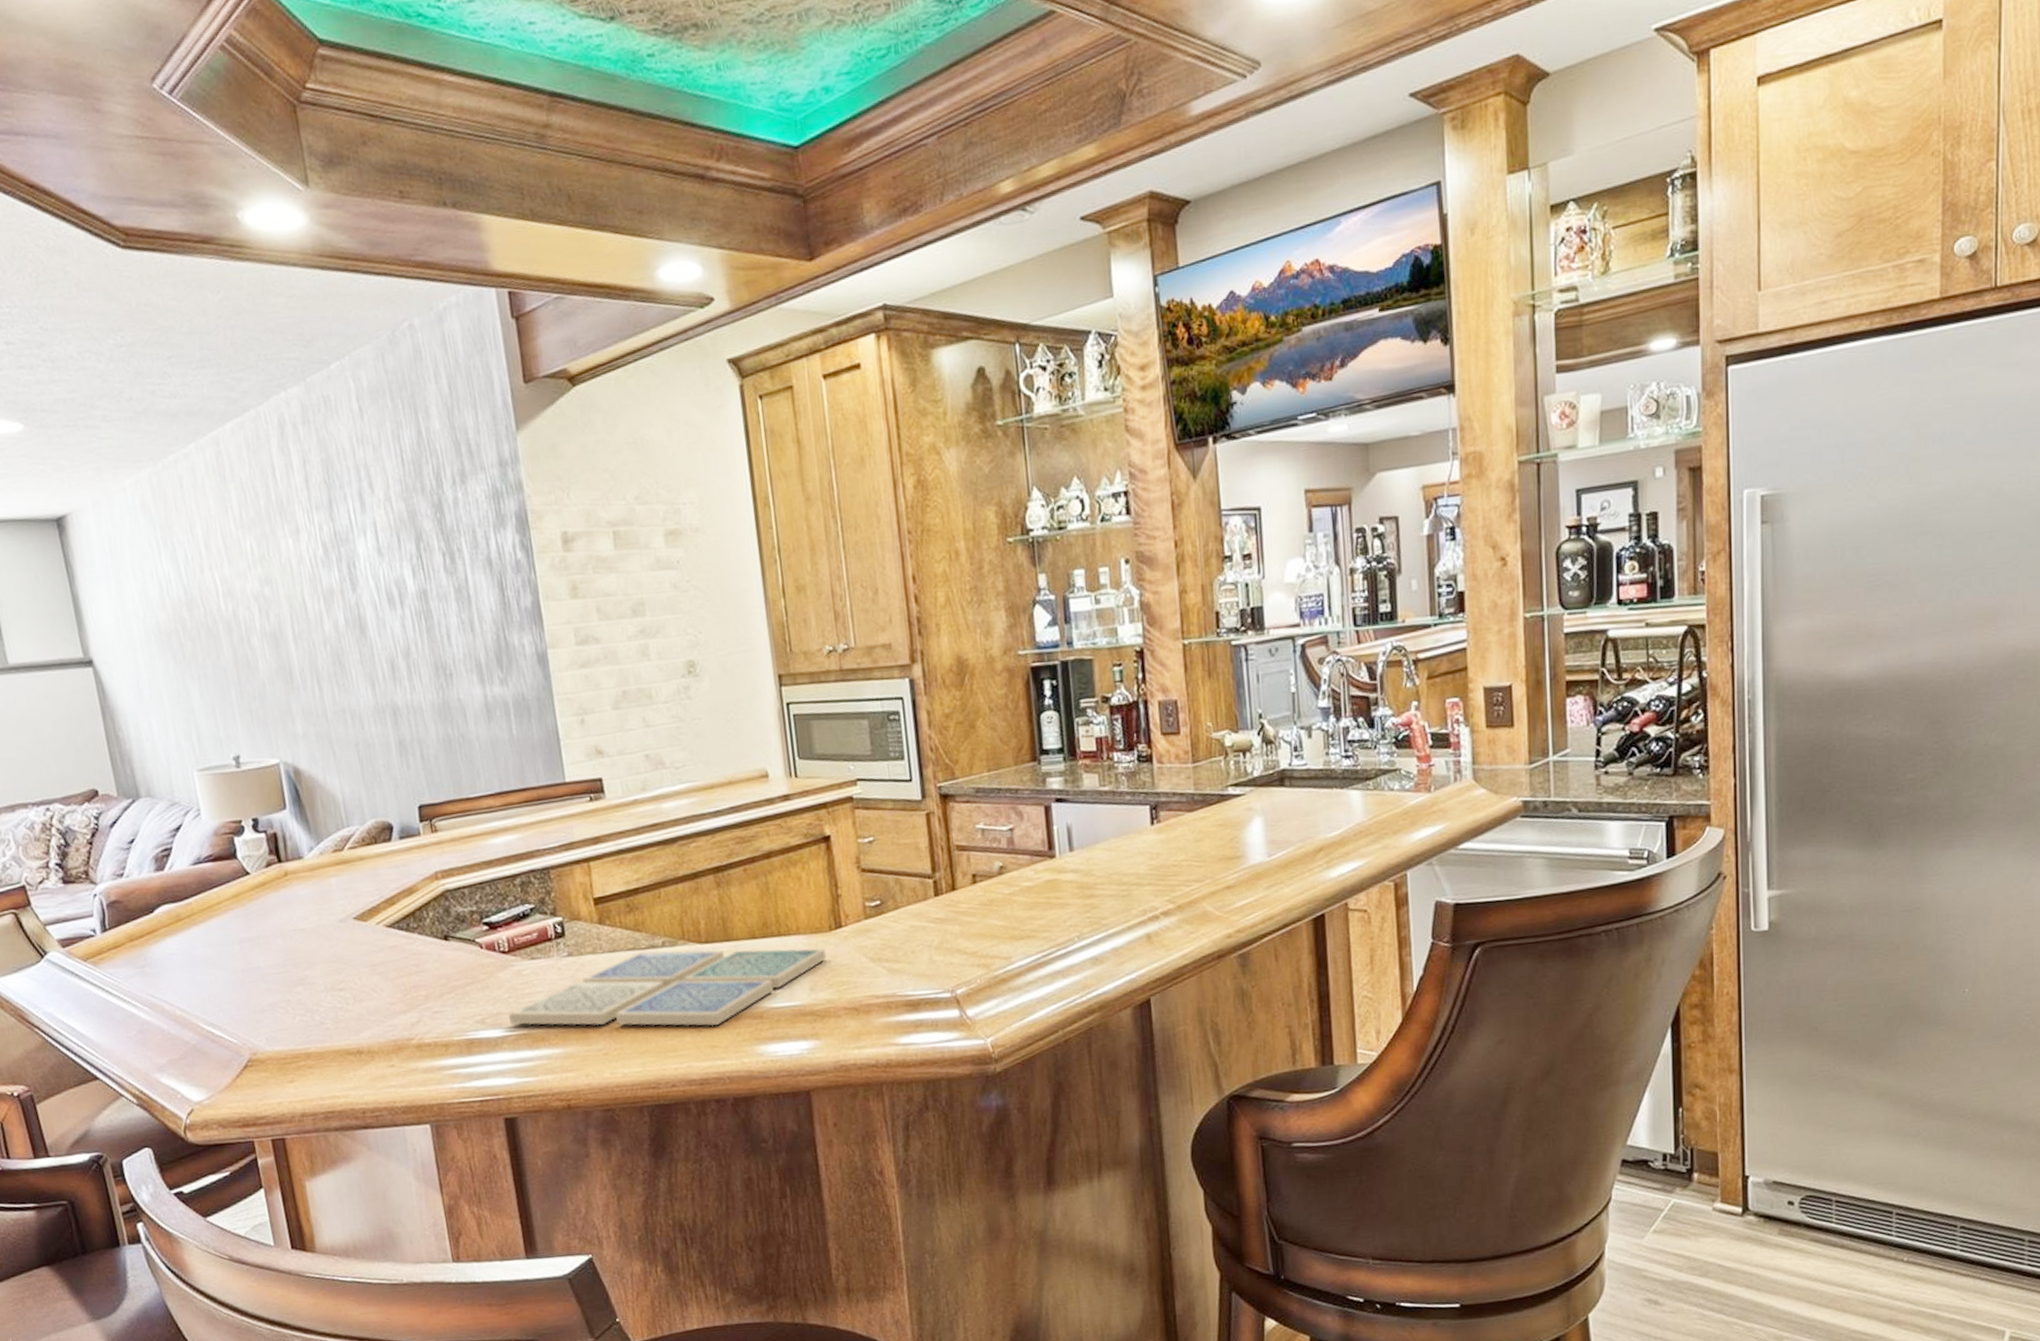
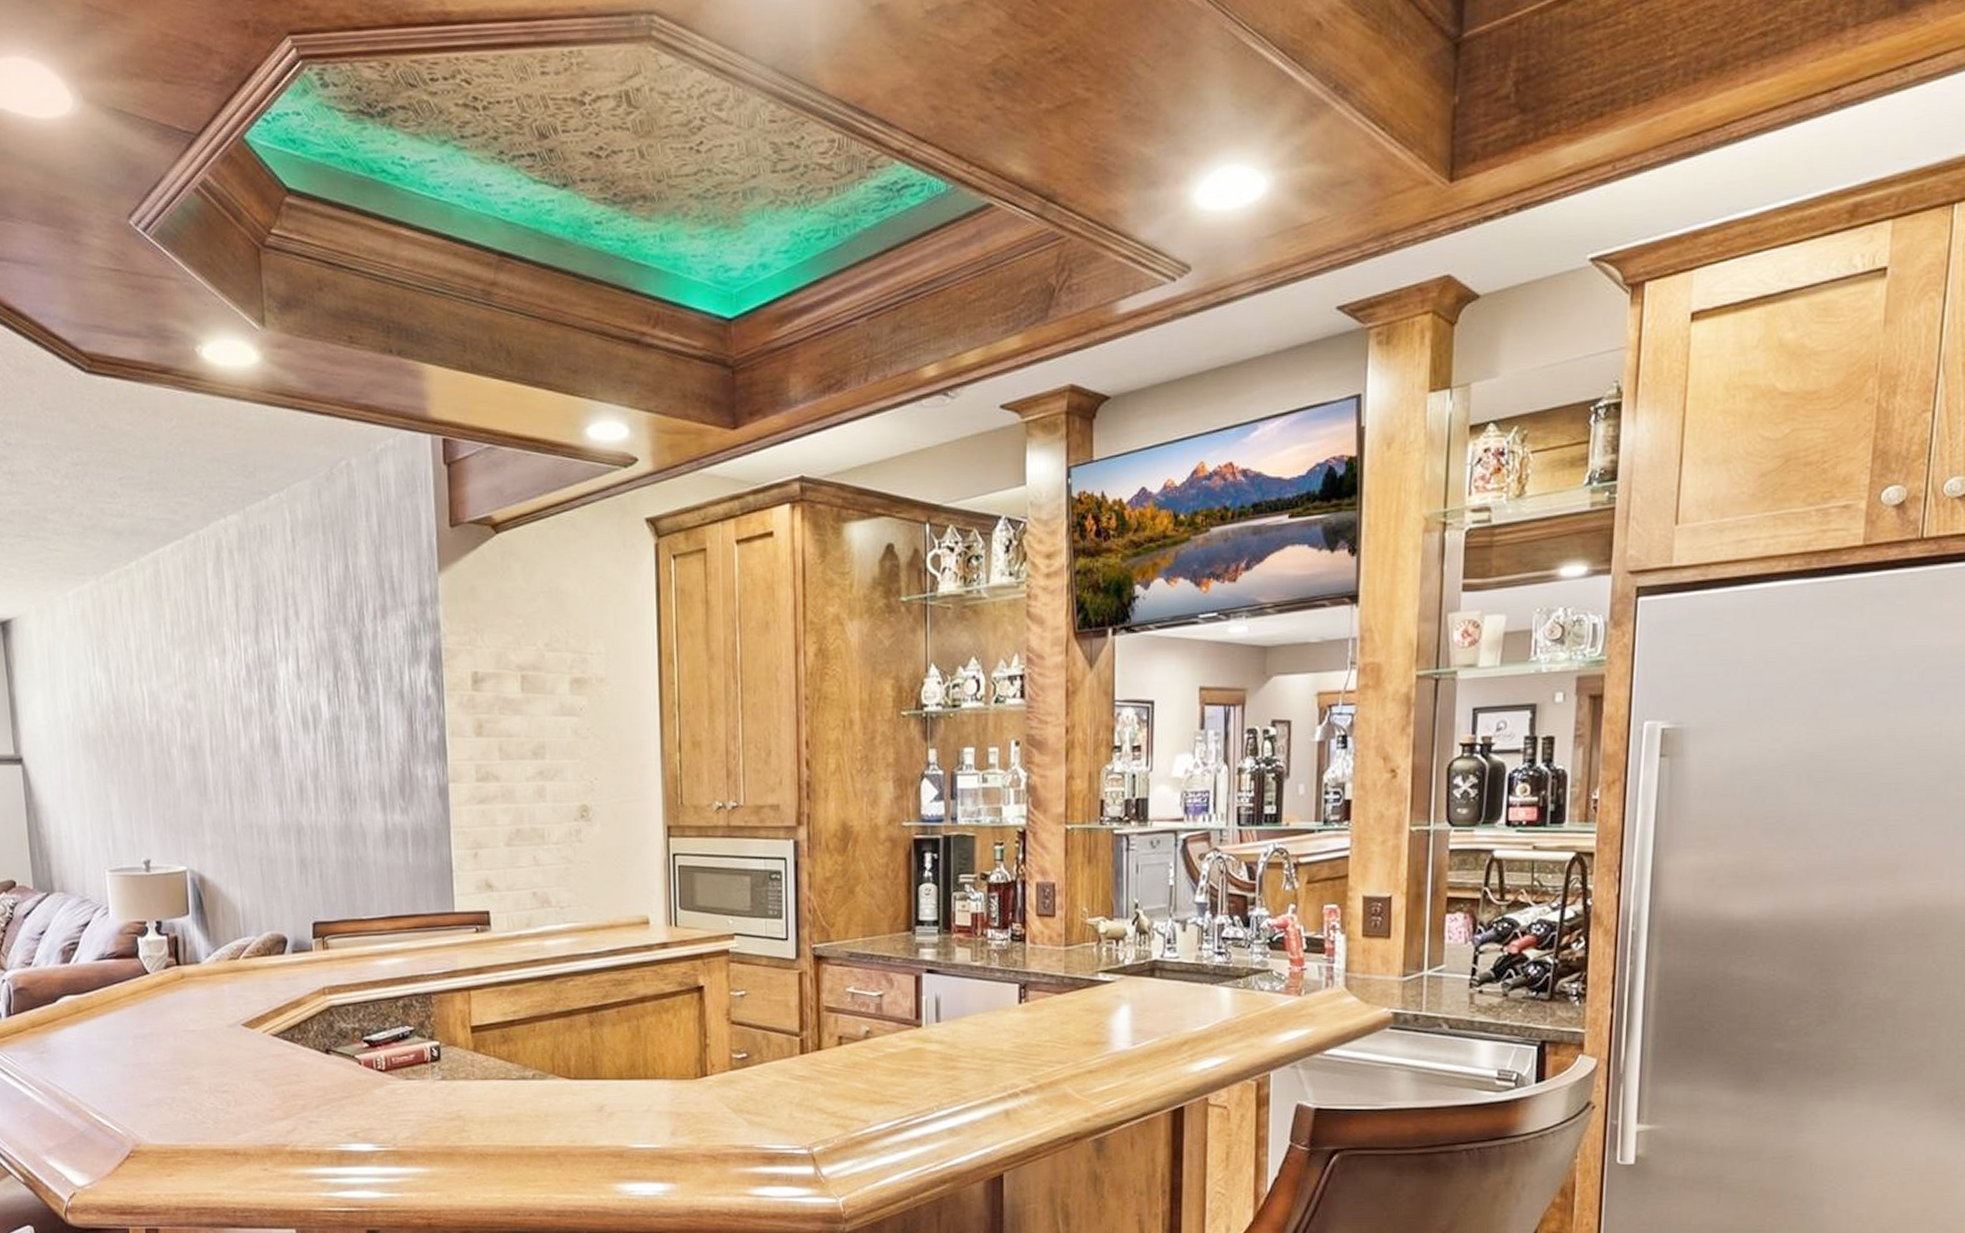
drink coaster: present [509,948,826,1027] -> none [380,1082,689,1161]

